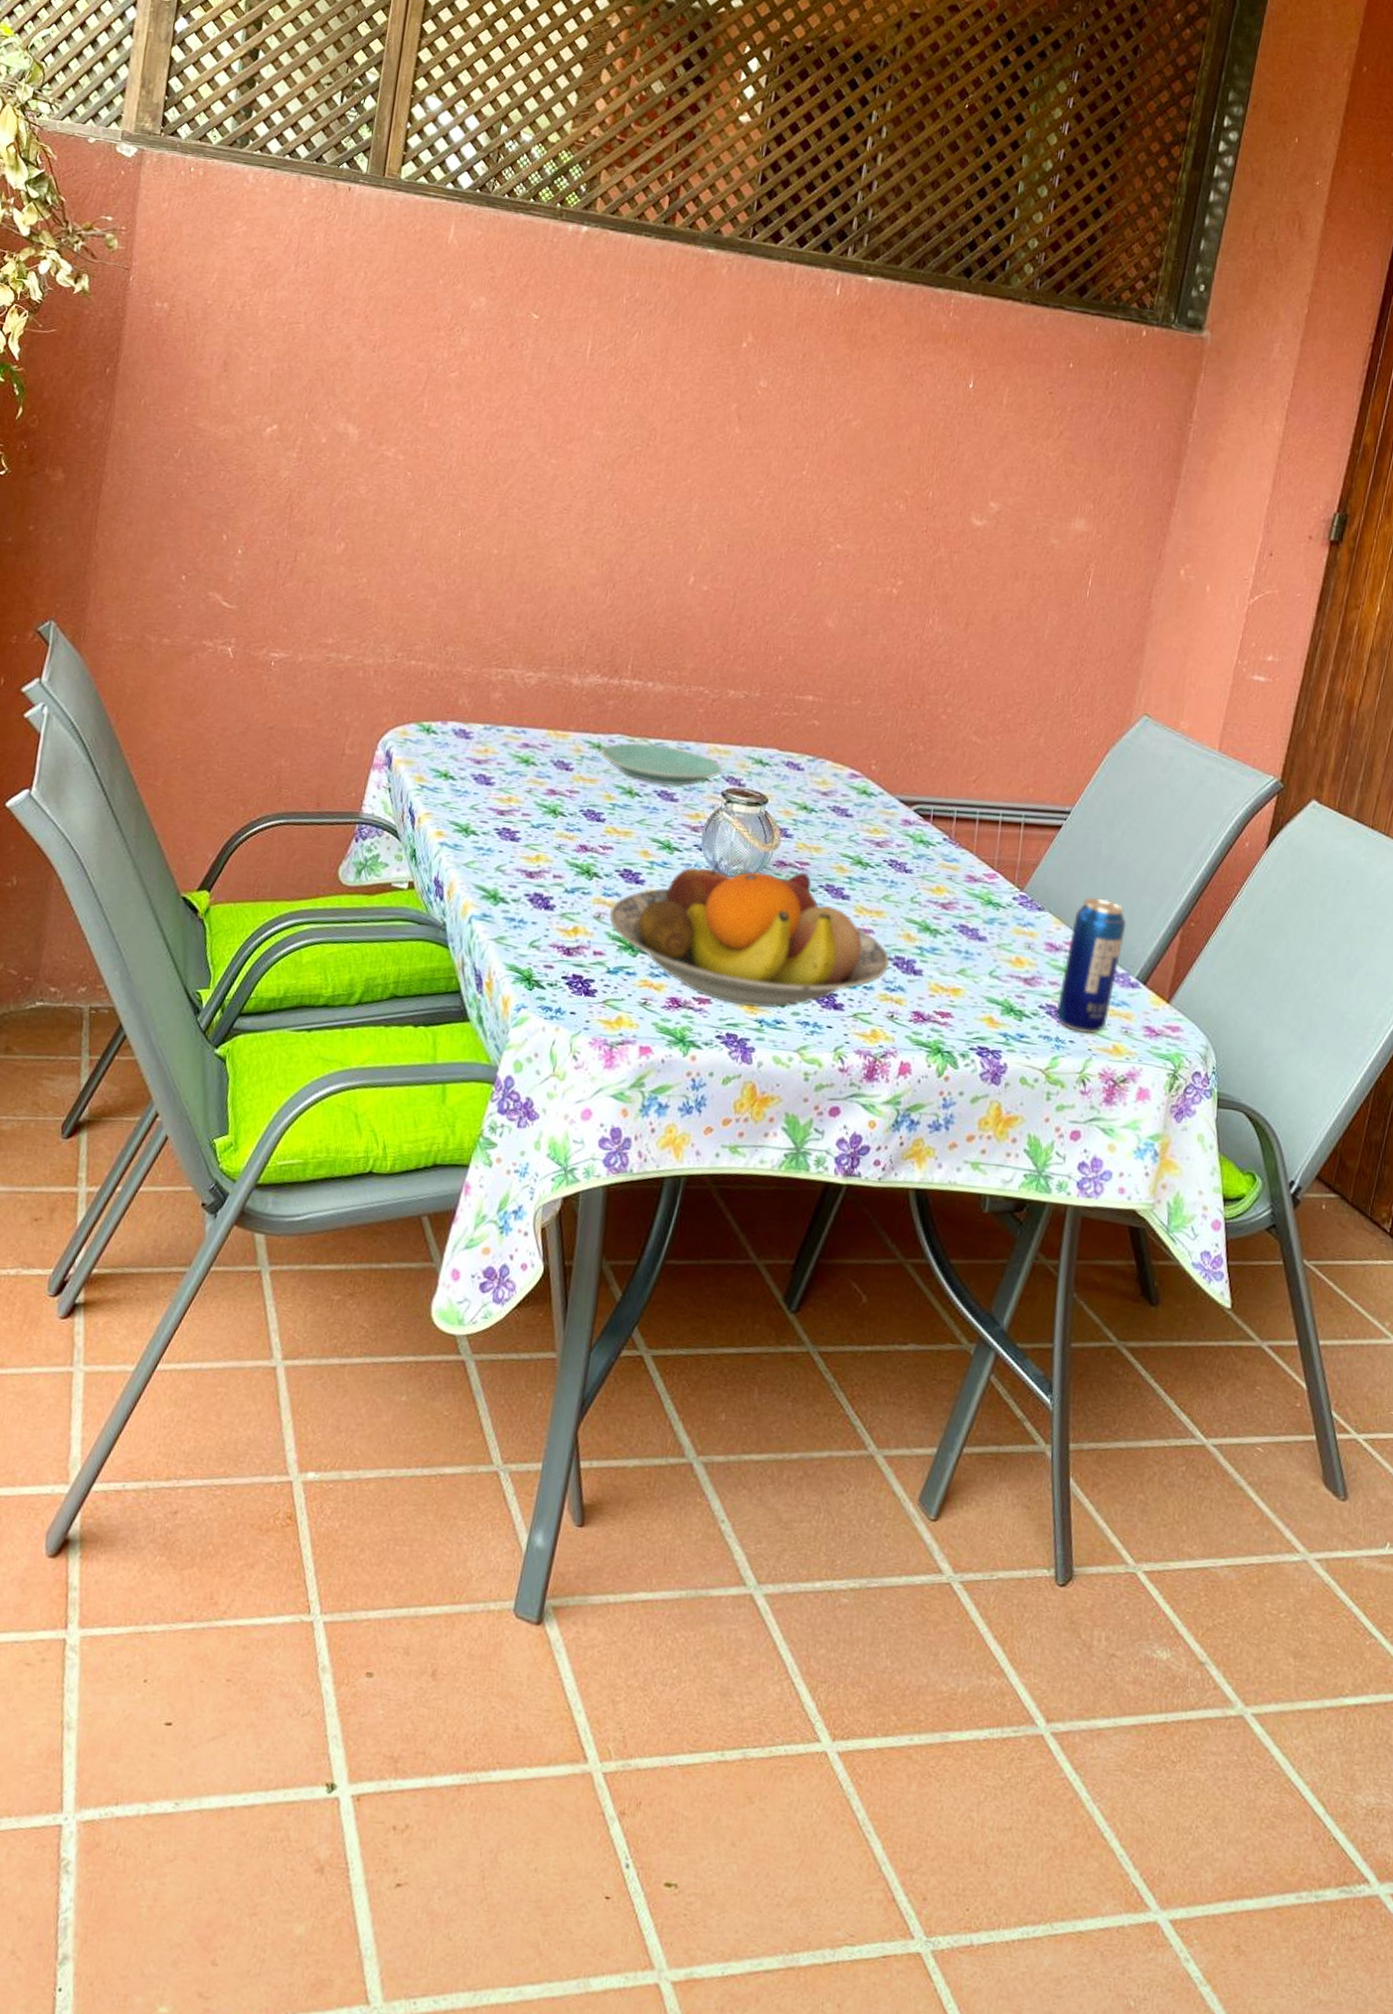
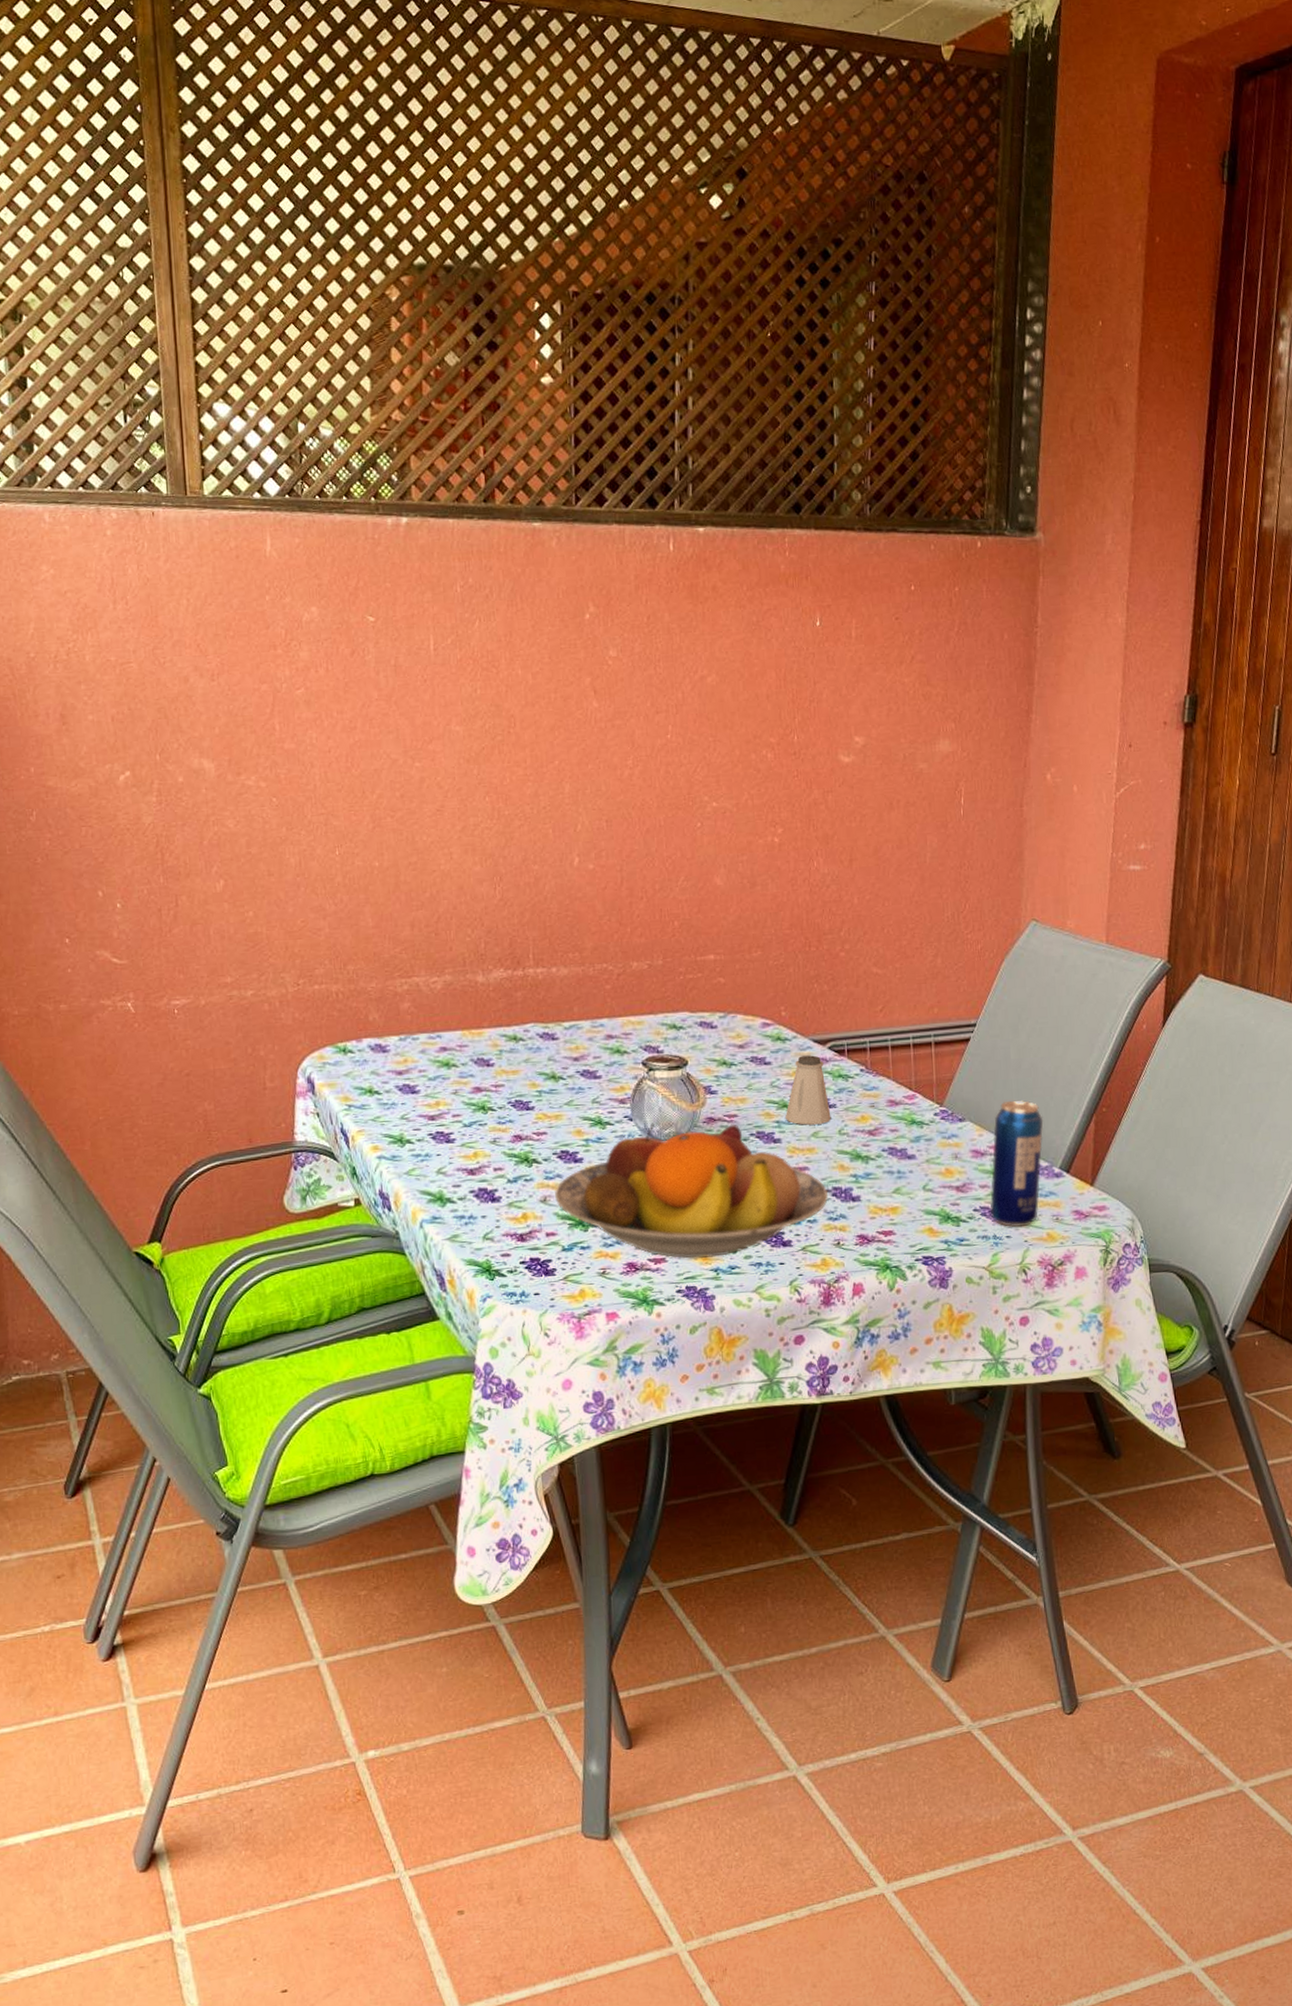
plate: present [600,743,724,786] -> none [517,1027,640,1065]
saltshaker: none [857,814,907,888] -> present [785,1055,831,1125]

